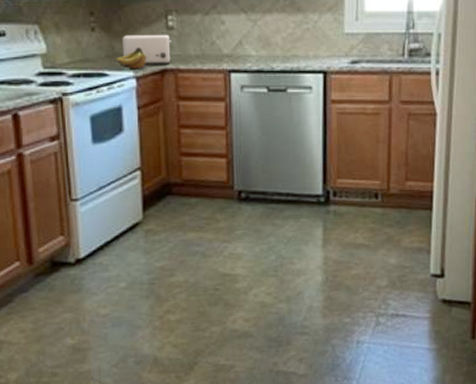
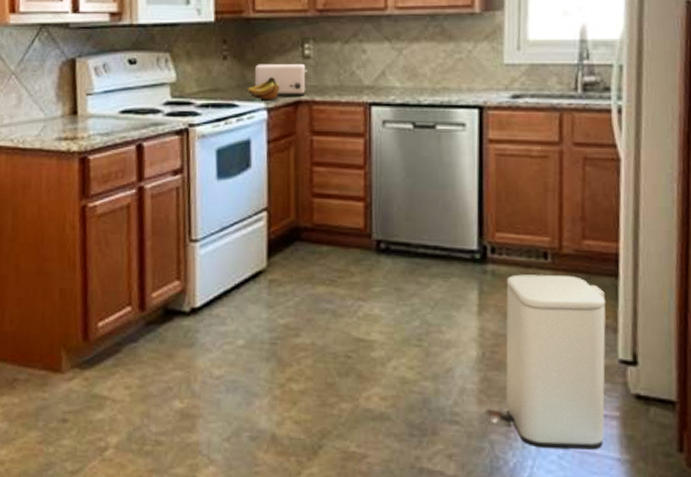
pedal bin: none [328,211,423,346] -> present [484,274,606,450]

